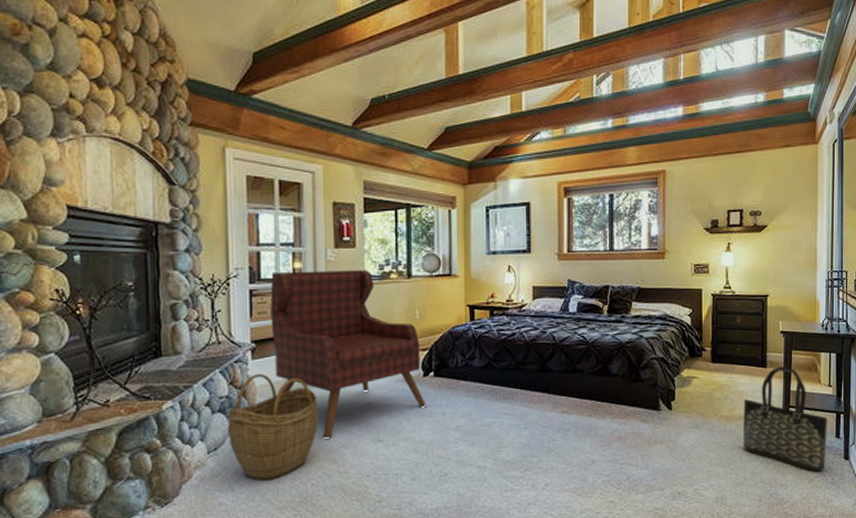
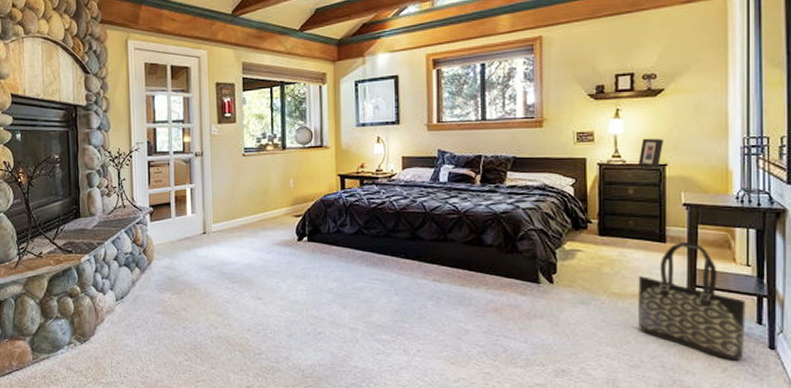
woven basket: present [228,374,319,481] -> none [131,234,206,327]
armchair: present [270,270,427,440] -> none [164,143,302,295]
picture frame: none [746,270,766,298] -> present [639,138,663,168]

